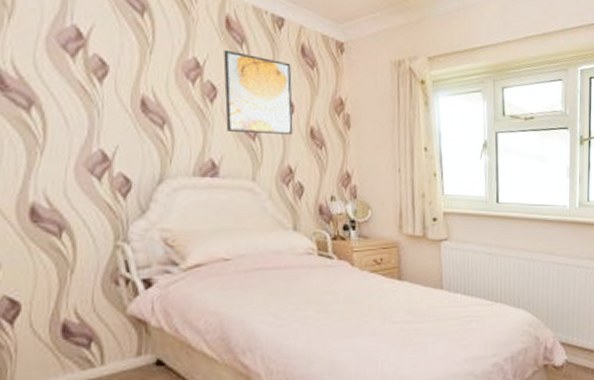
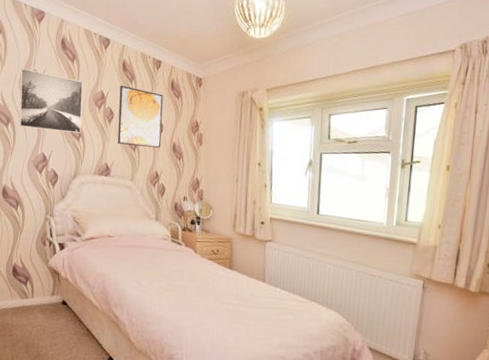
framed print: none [45,21,167,119] -> present [19,68,83,133]

